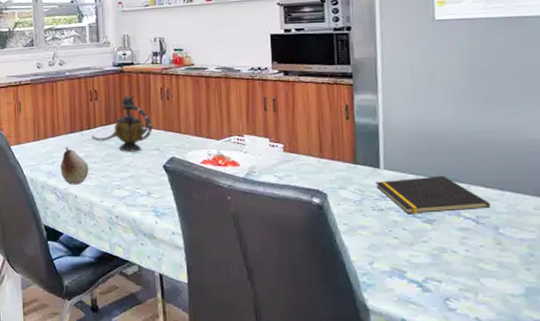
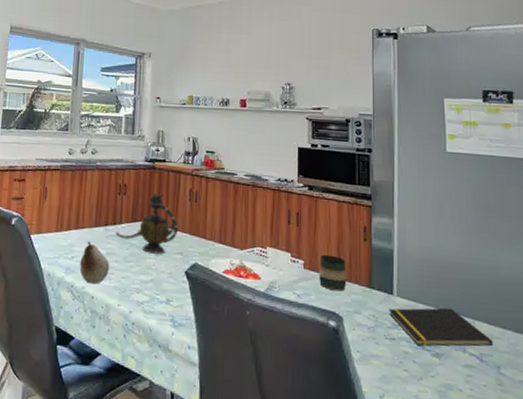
mug: none [299,136,330,170] -> present [319,254,347,292]

